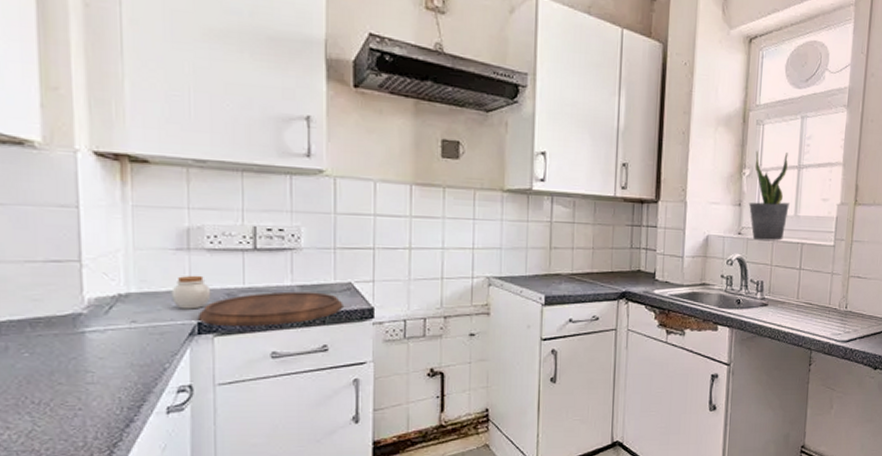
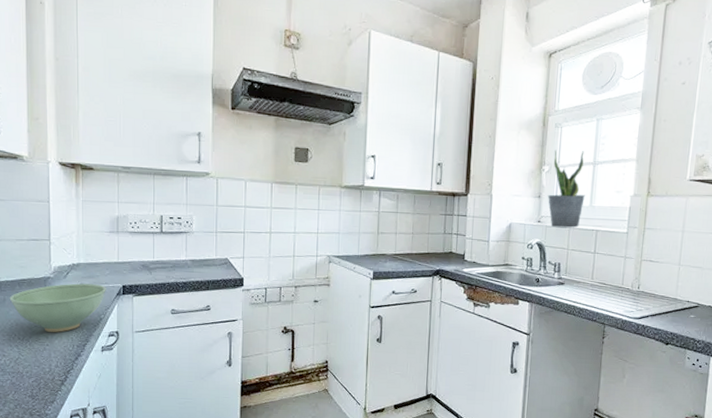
bowl: none [14,321,172,391] -> present [9,283,106,332]
jar: present [171,275,211,310] -> none [106,251,132,276]
cutting board: present [199,291,343,327] -> none [124,264,222,290]

